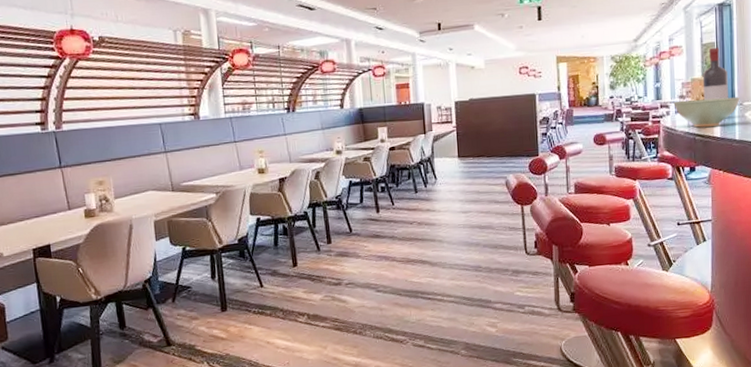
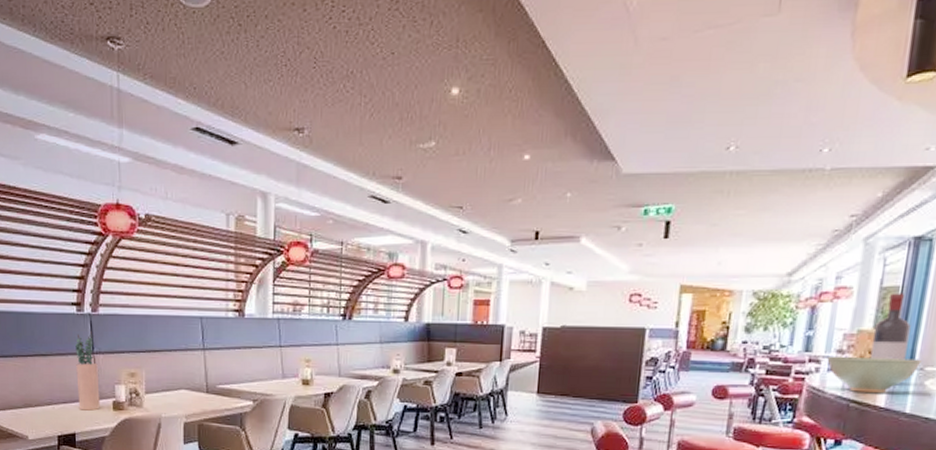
vase: none [43,147,72,222] -> present [75,331,100,411]

